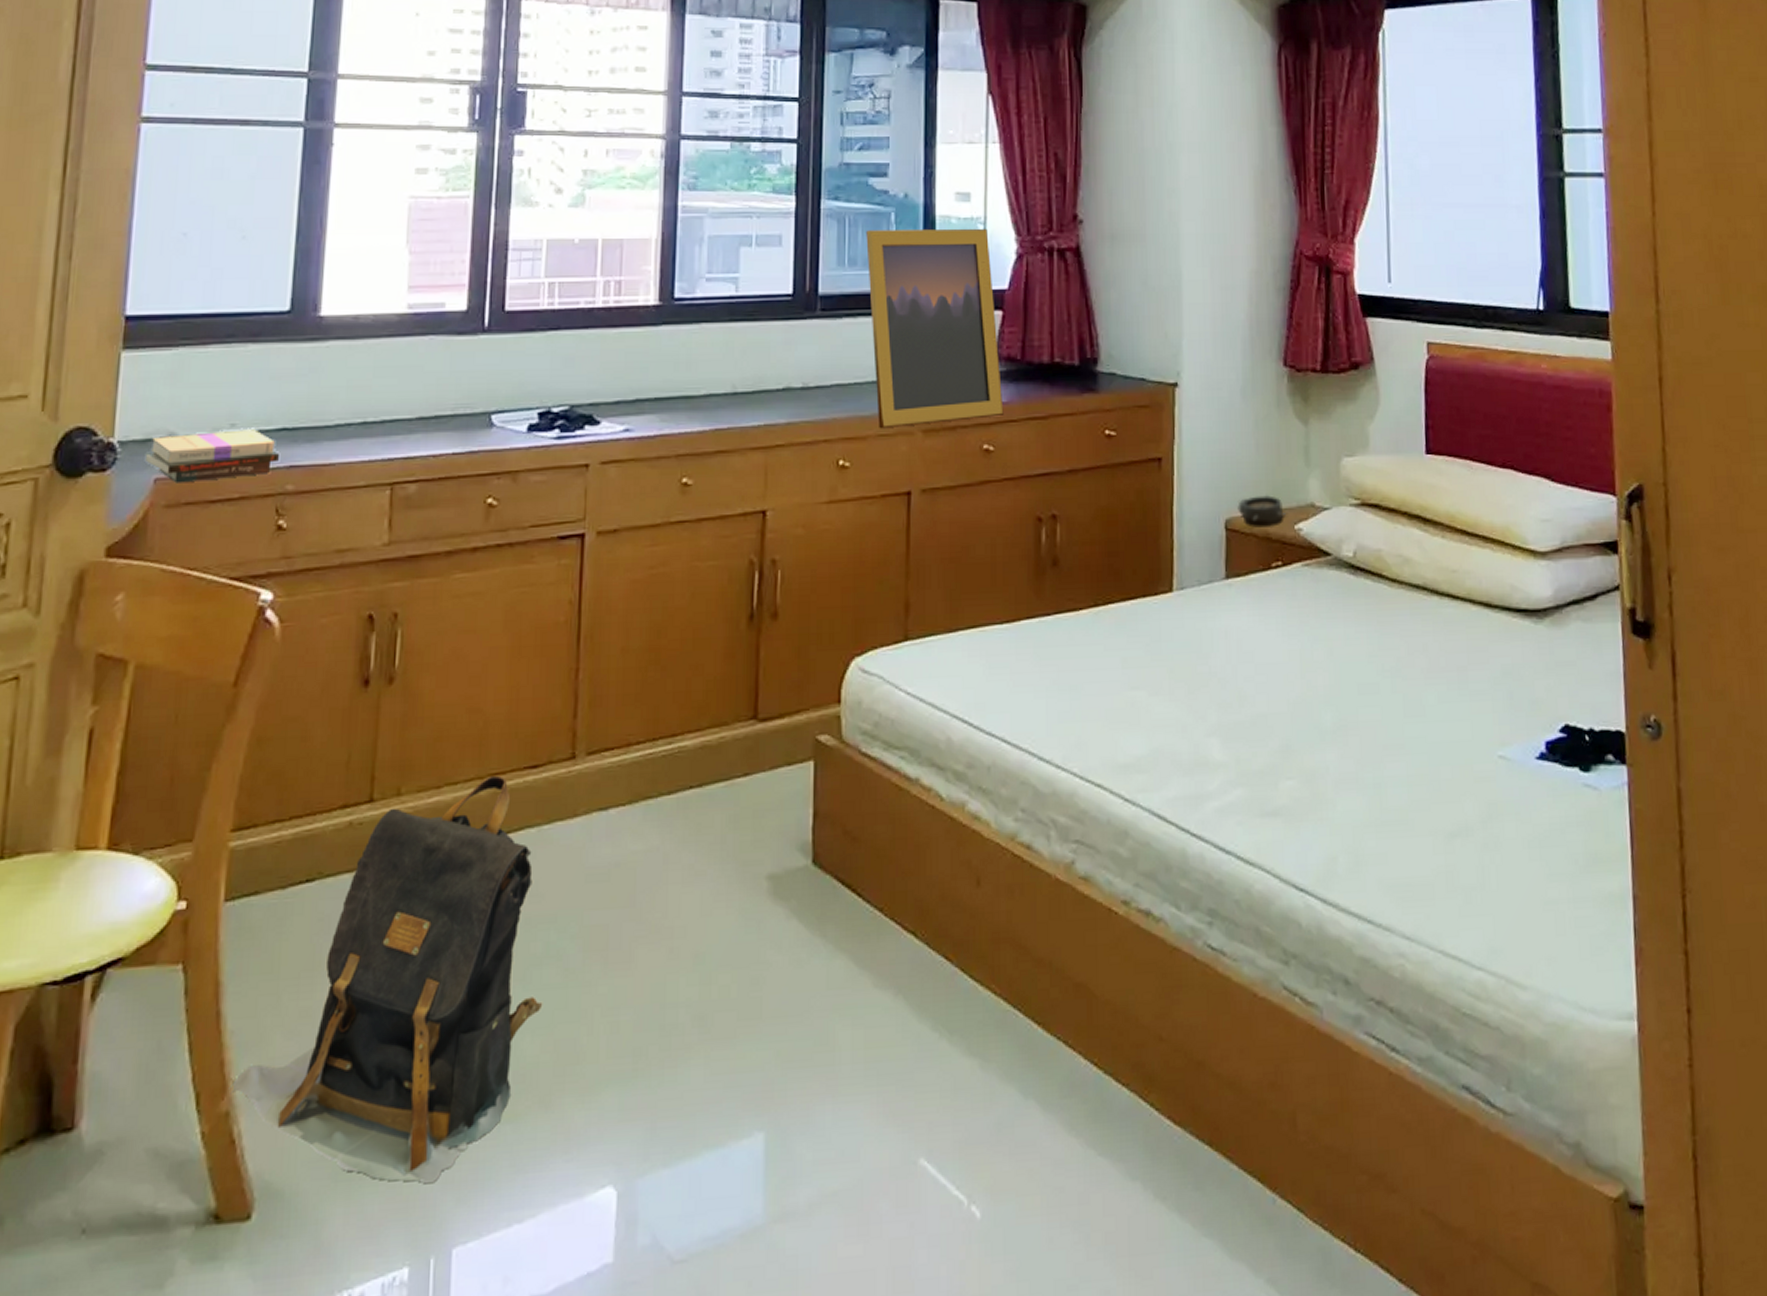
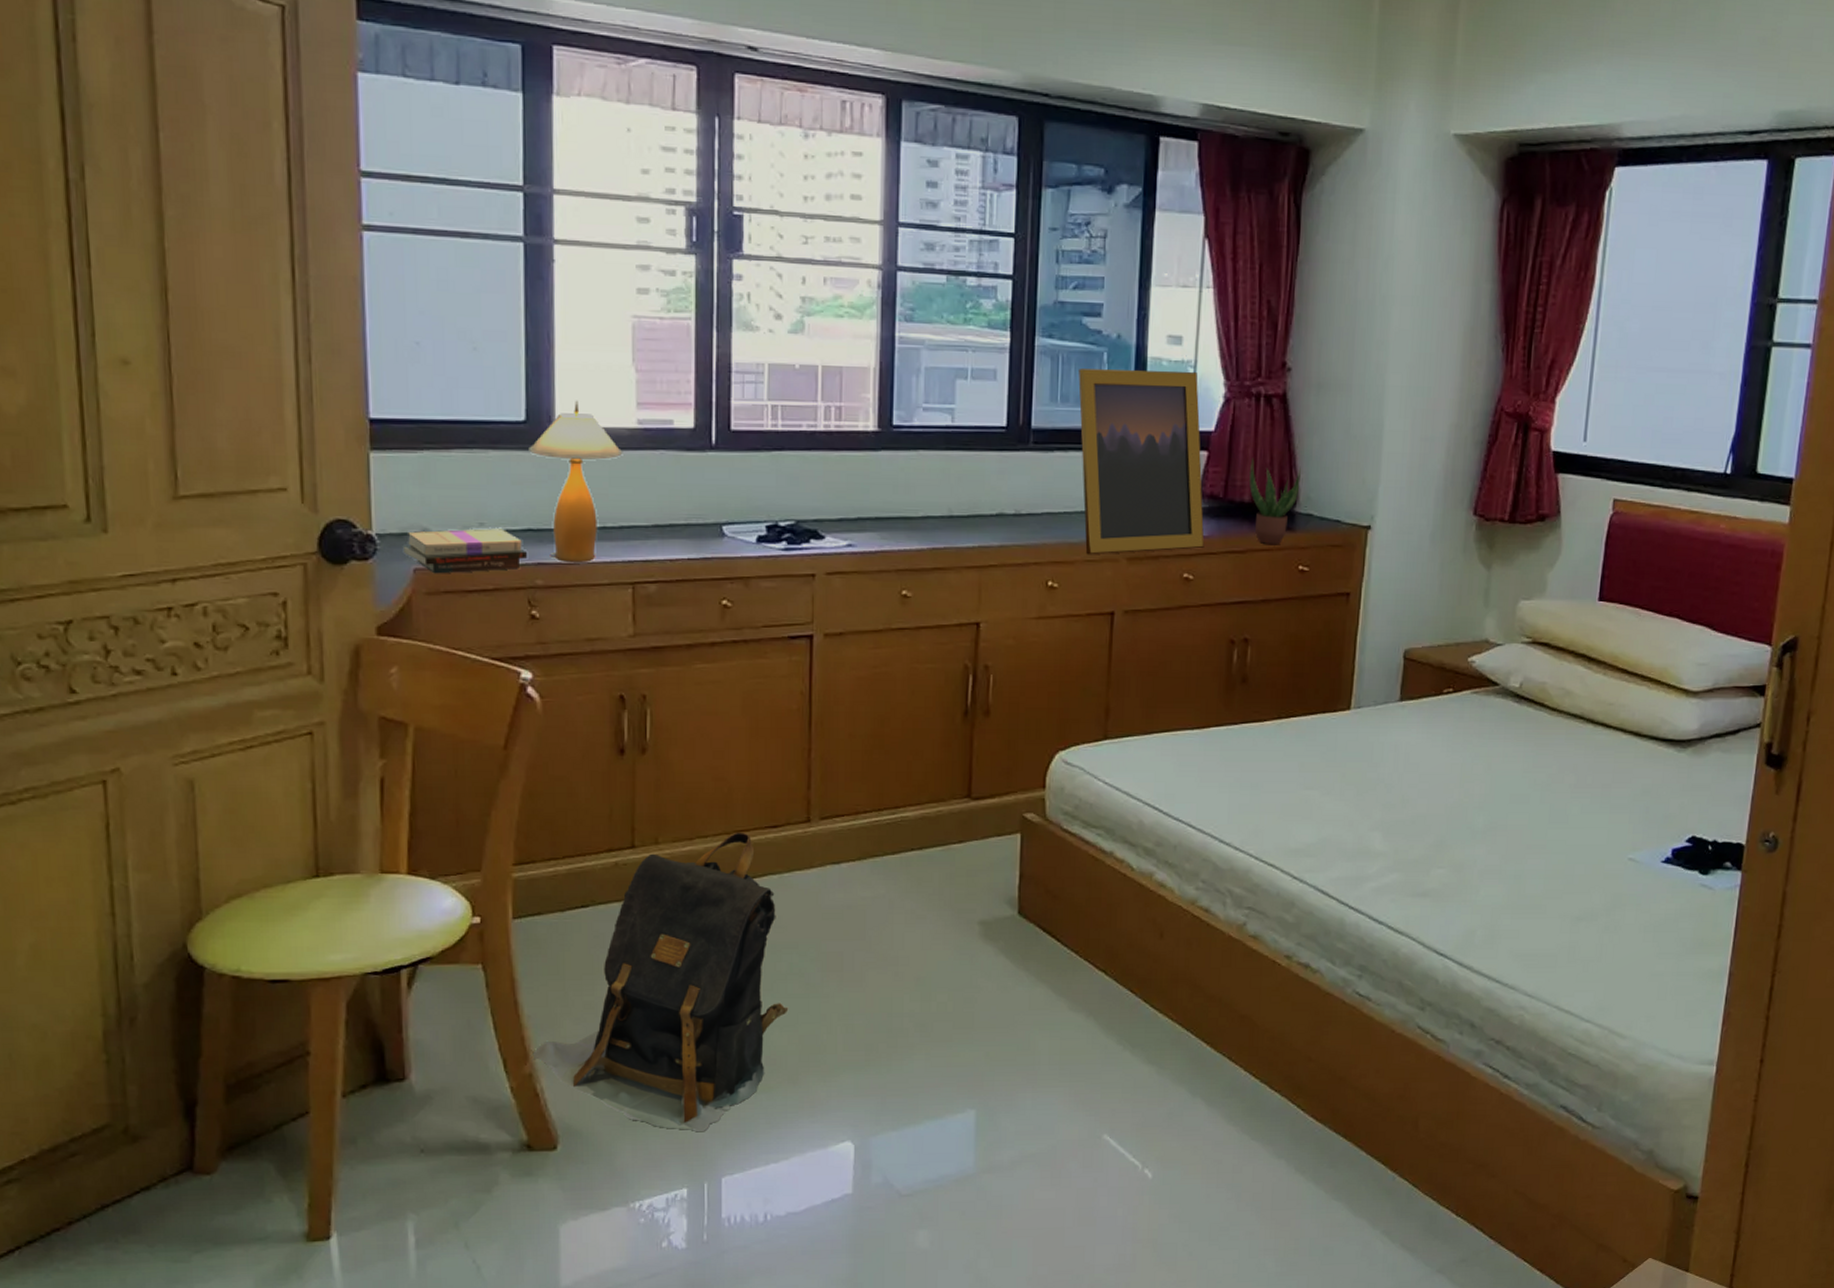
table lamp: none [290,286,390,465] -> present [529,400,623,564]
potted plant: none [1047,315,1100,408] -> present [1249,458,1301,544]
alarm clock: present [1238,495,1286,529] -> none [1417,630,1461,660]

